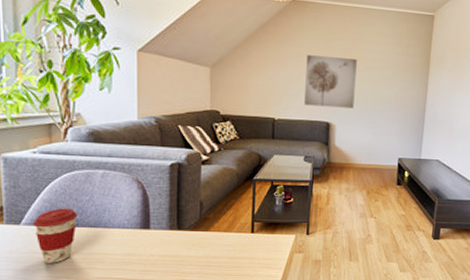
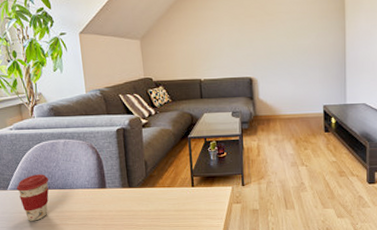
wall art: present [304,55,357,109] -> none [224,14,273,64]

